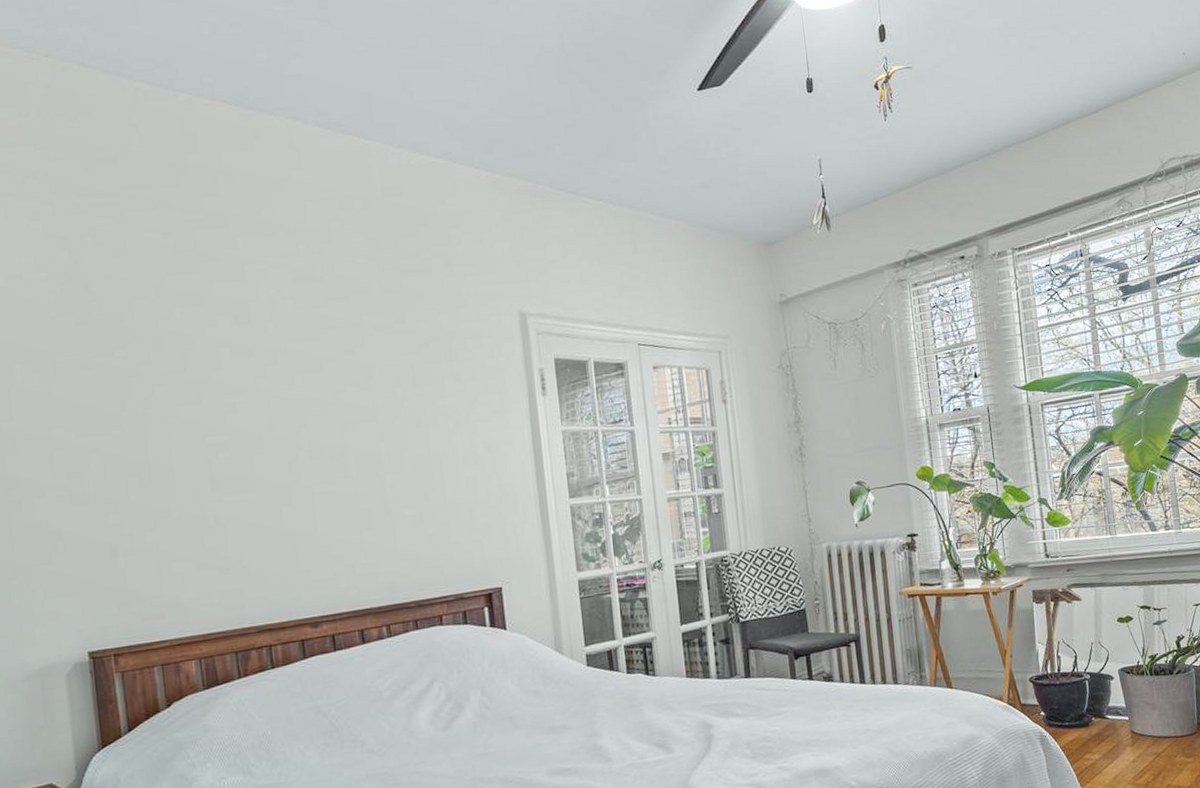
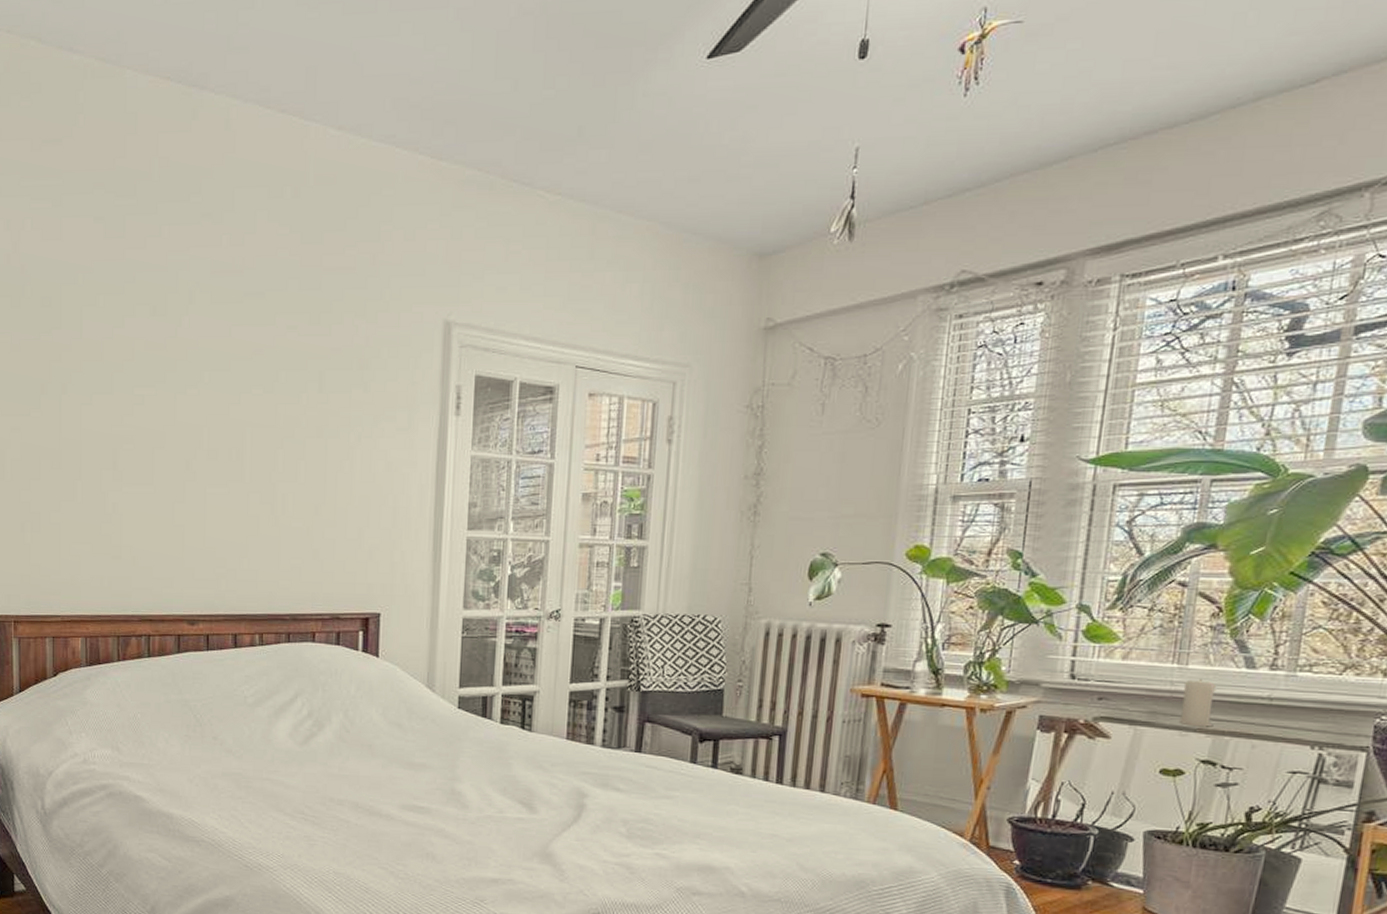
candle: none [1117,543,1142,582] -> present [1180,678,1216,727]

